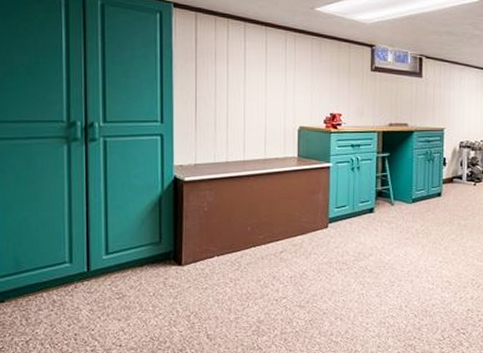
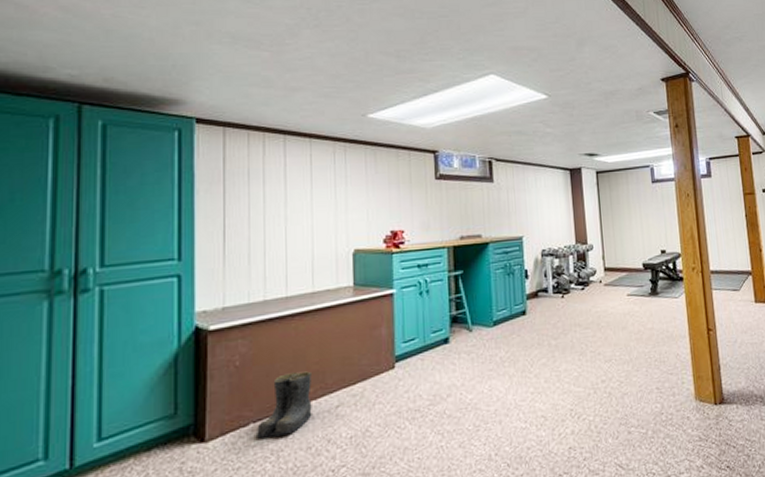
boots: none [219,222,262,269] -> present [255,371,312,439]

